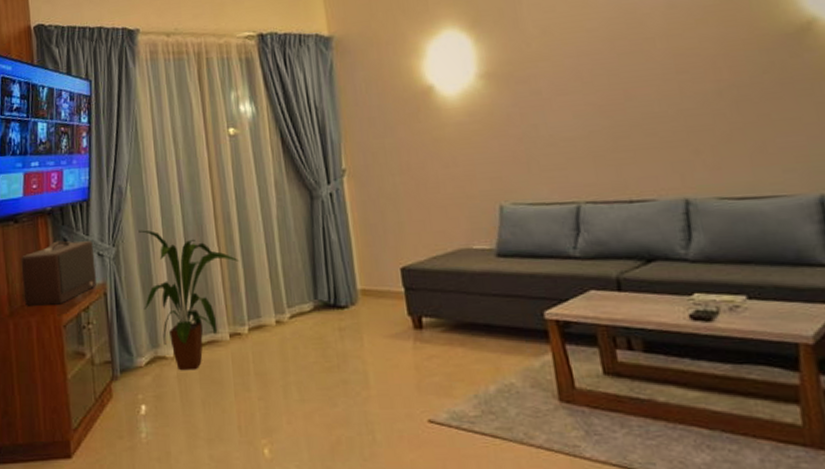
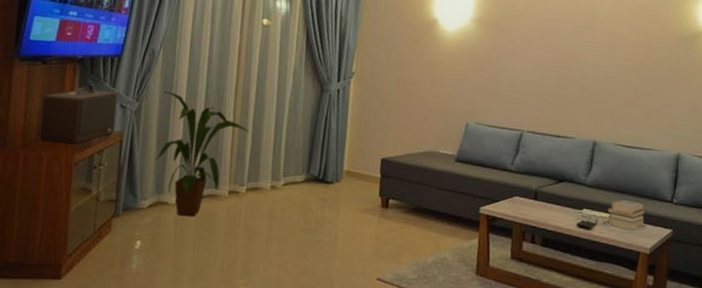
books: none [729,273,799,316] -> present [606,200,647,231]

